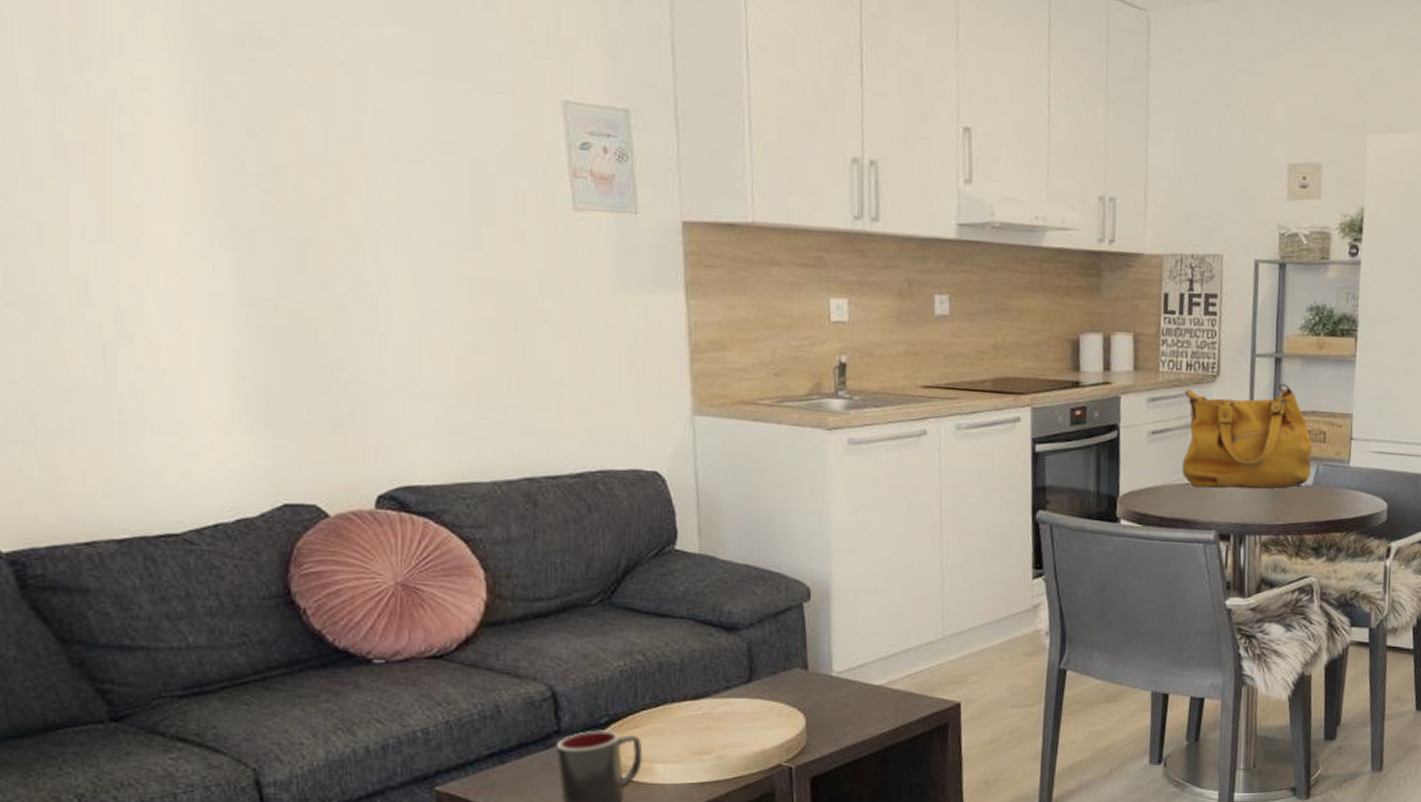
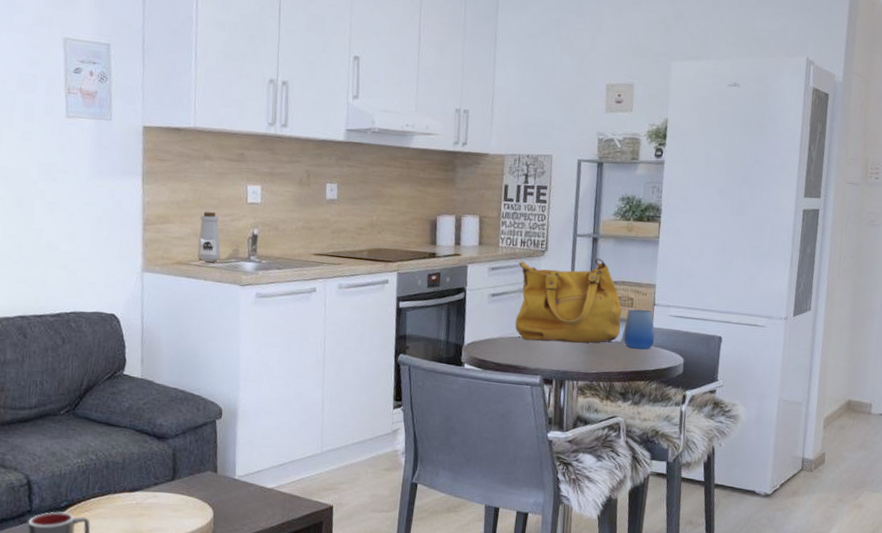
bottle: none [766,334,798,401] -> present [197,212,221,263]
cup: none [1315,445,1353,495] -> present [623,309,655,350]

